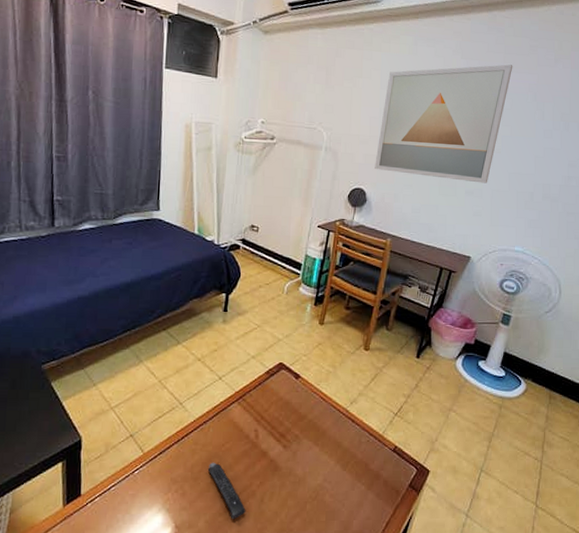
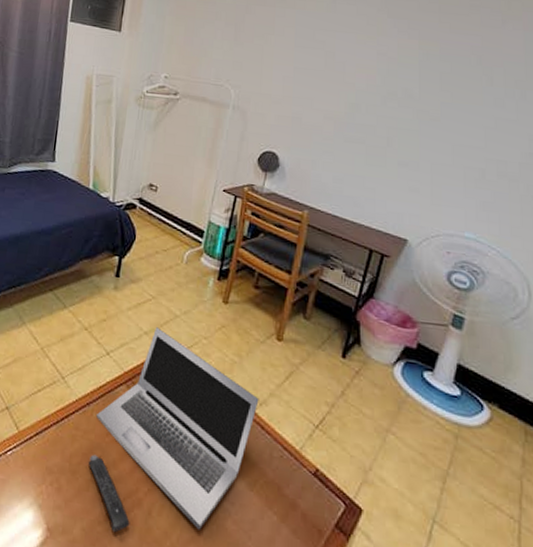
laptop: none [213,351,350,506] -> present [96,327,259,530]
wall art: present [375,64,513,183] -> none [288,24,451,155]

